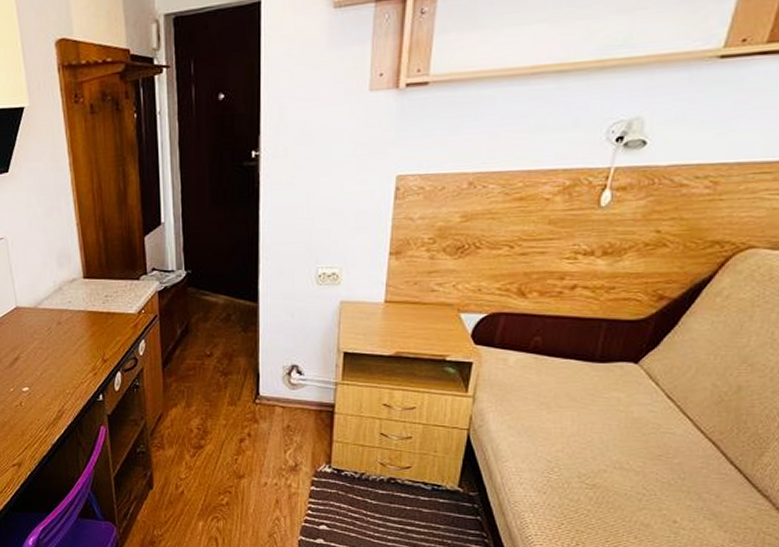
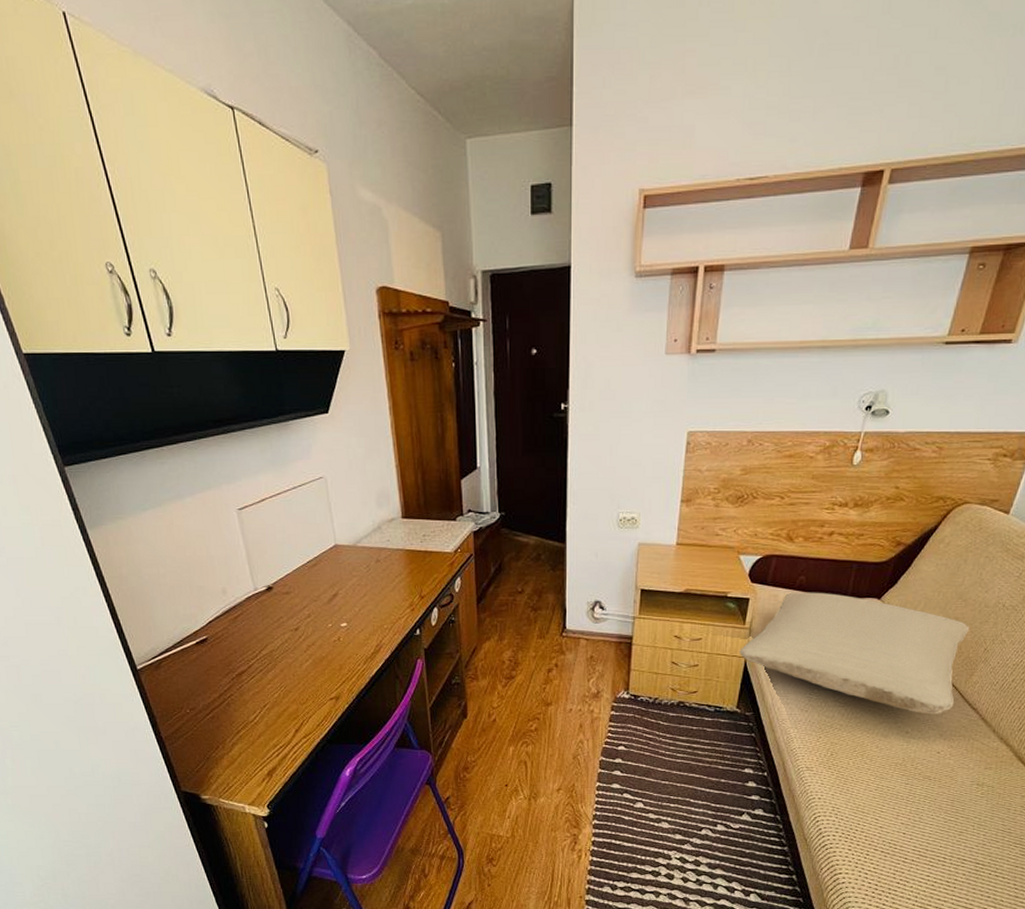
pillow: none [461,355,758,502] -> present [739,592,970,715]

